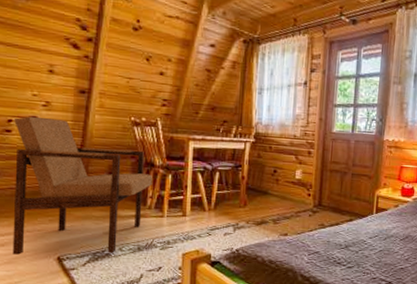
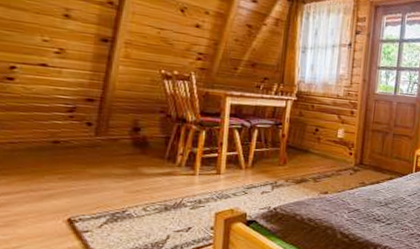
armchair: present [12,116,152,255] -> none [11,63,184,217]

